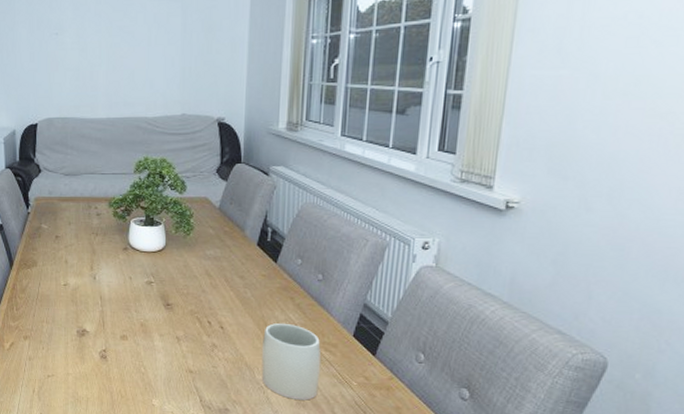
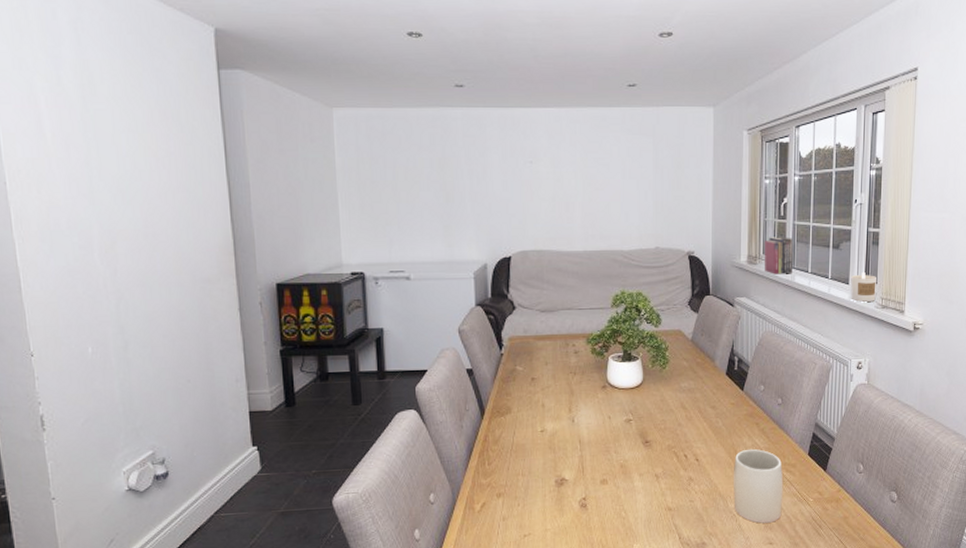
books: none [307,101,344,143] -> present [764,237,793,275]
candle: none [417,141,455,176] -> present [850,272,876,303]

